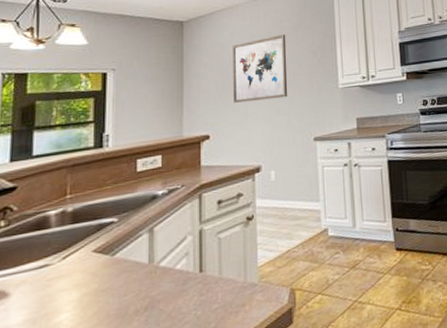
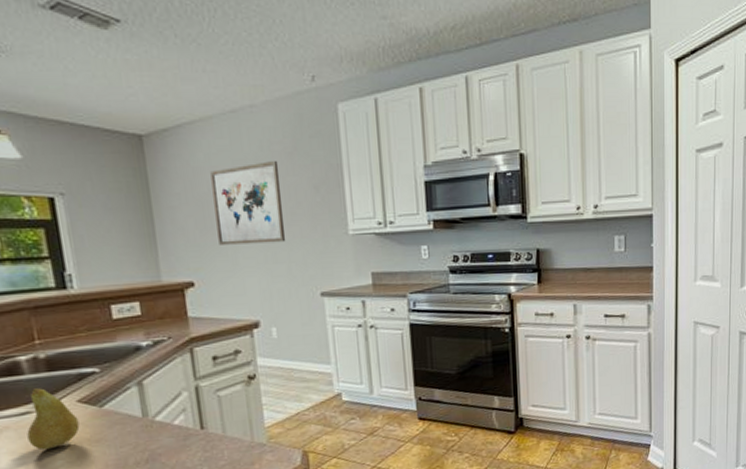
fruit: none [40,240,91,304] -> present [27,388,80,451]

